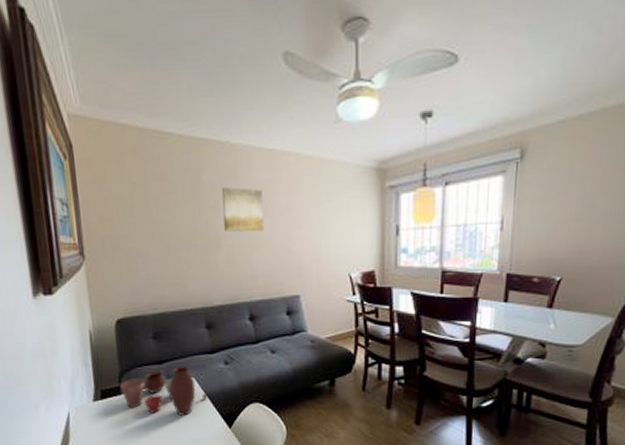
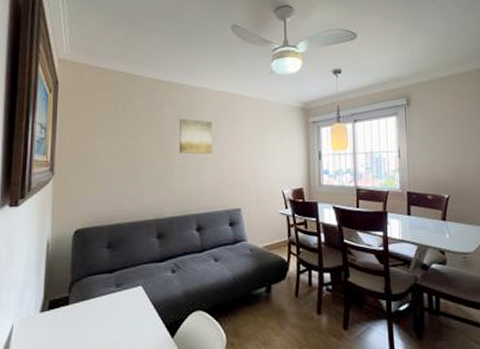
pottery set: present [120,366,208,416] -> none [69,274,153,326]

